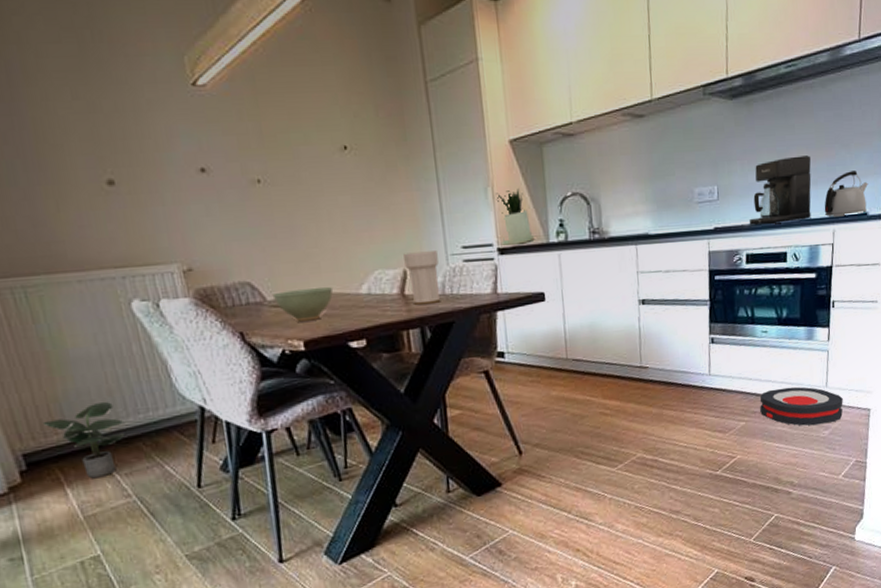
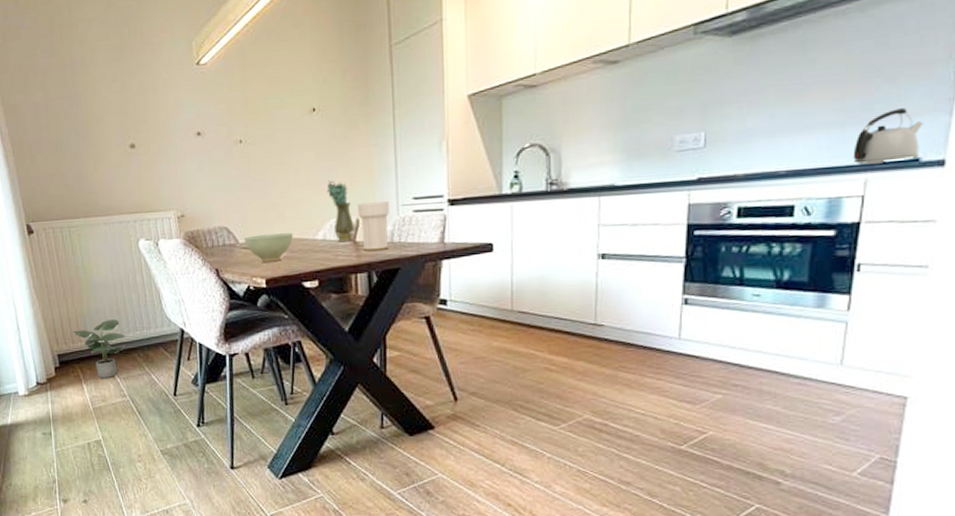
vase: none [367,227,404,295] -> present [326,180,356,241]
planter: present [495,188,535,247] -> none [450,141,487,198]
coffee maker: present [749,155,812,226] -> none [744,93,837,176]
robot vacuum: present [760,387,843,426] -> none [744,361,865,409]

